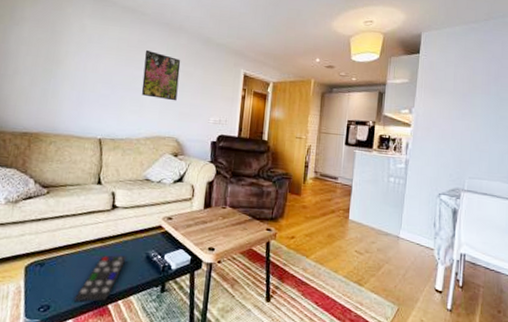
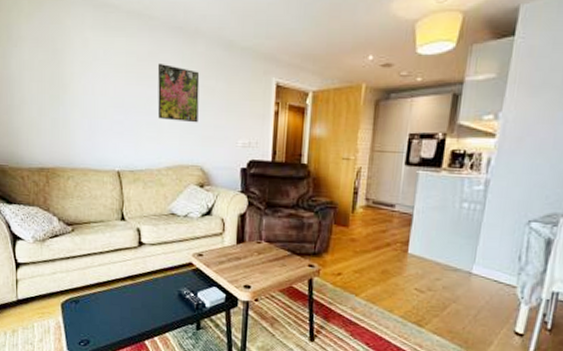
remote control: present [73,254,127,302] -> none [111,292,159,338]

